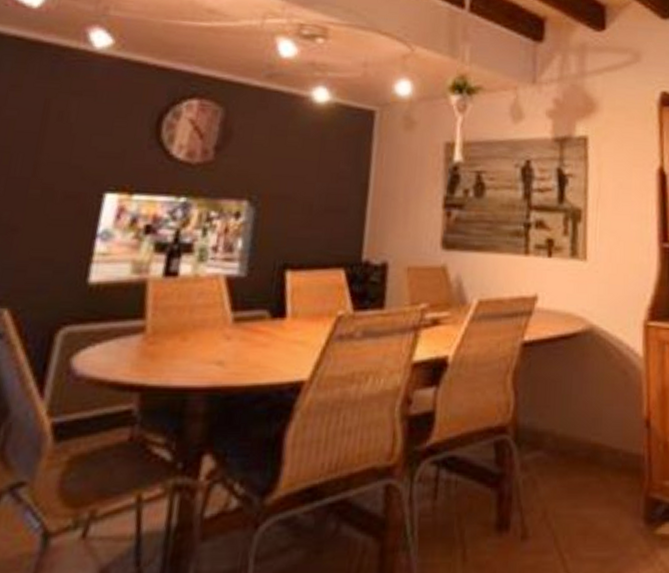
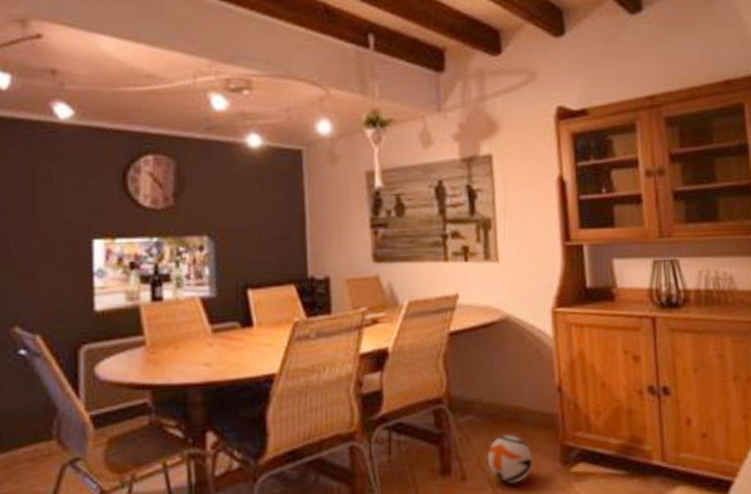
ball: none [555,480,611,548] -> present [487,435,533,484]

